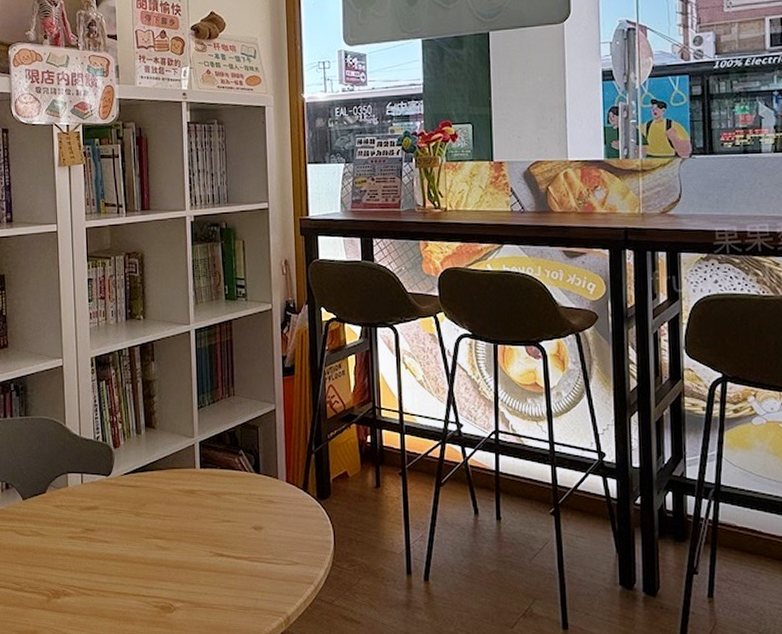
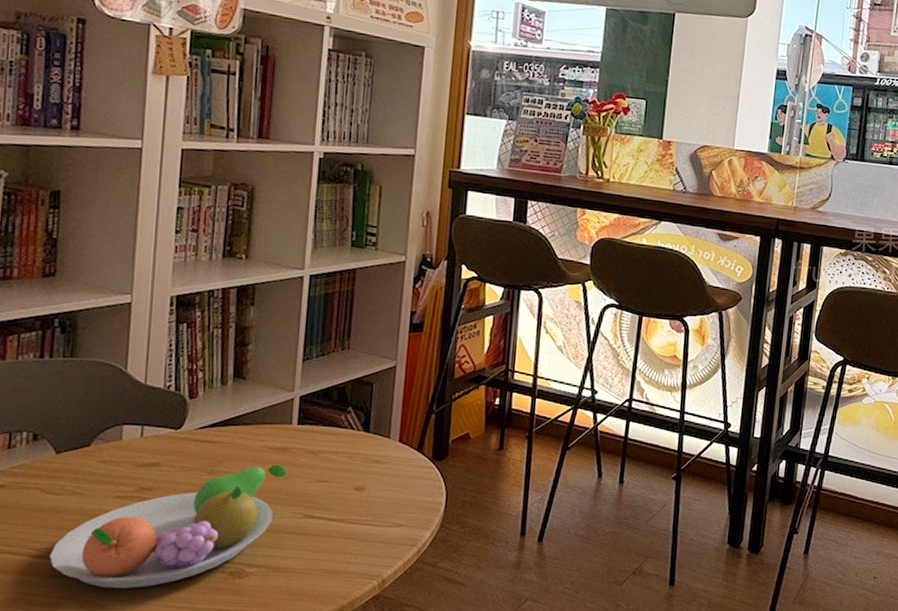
fruit bowl: none [27,506,196,620] -> present [49,464,287,588]

